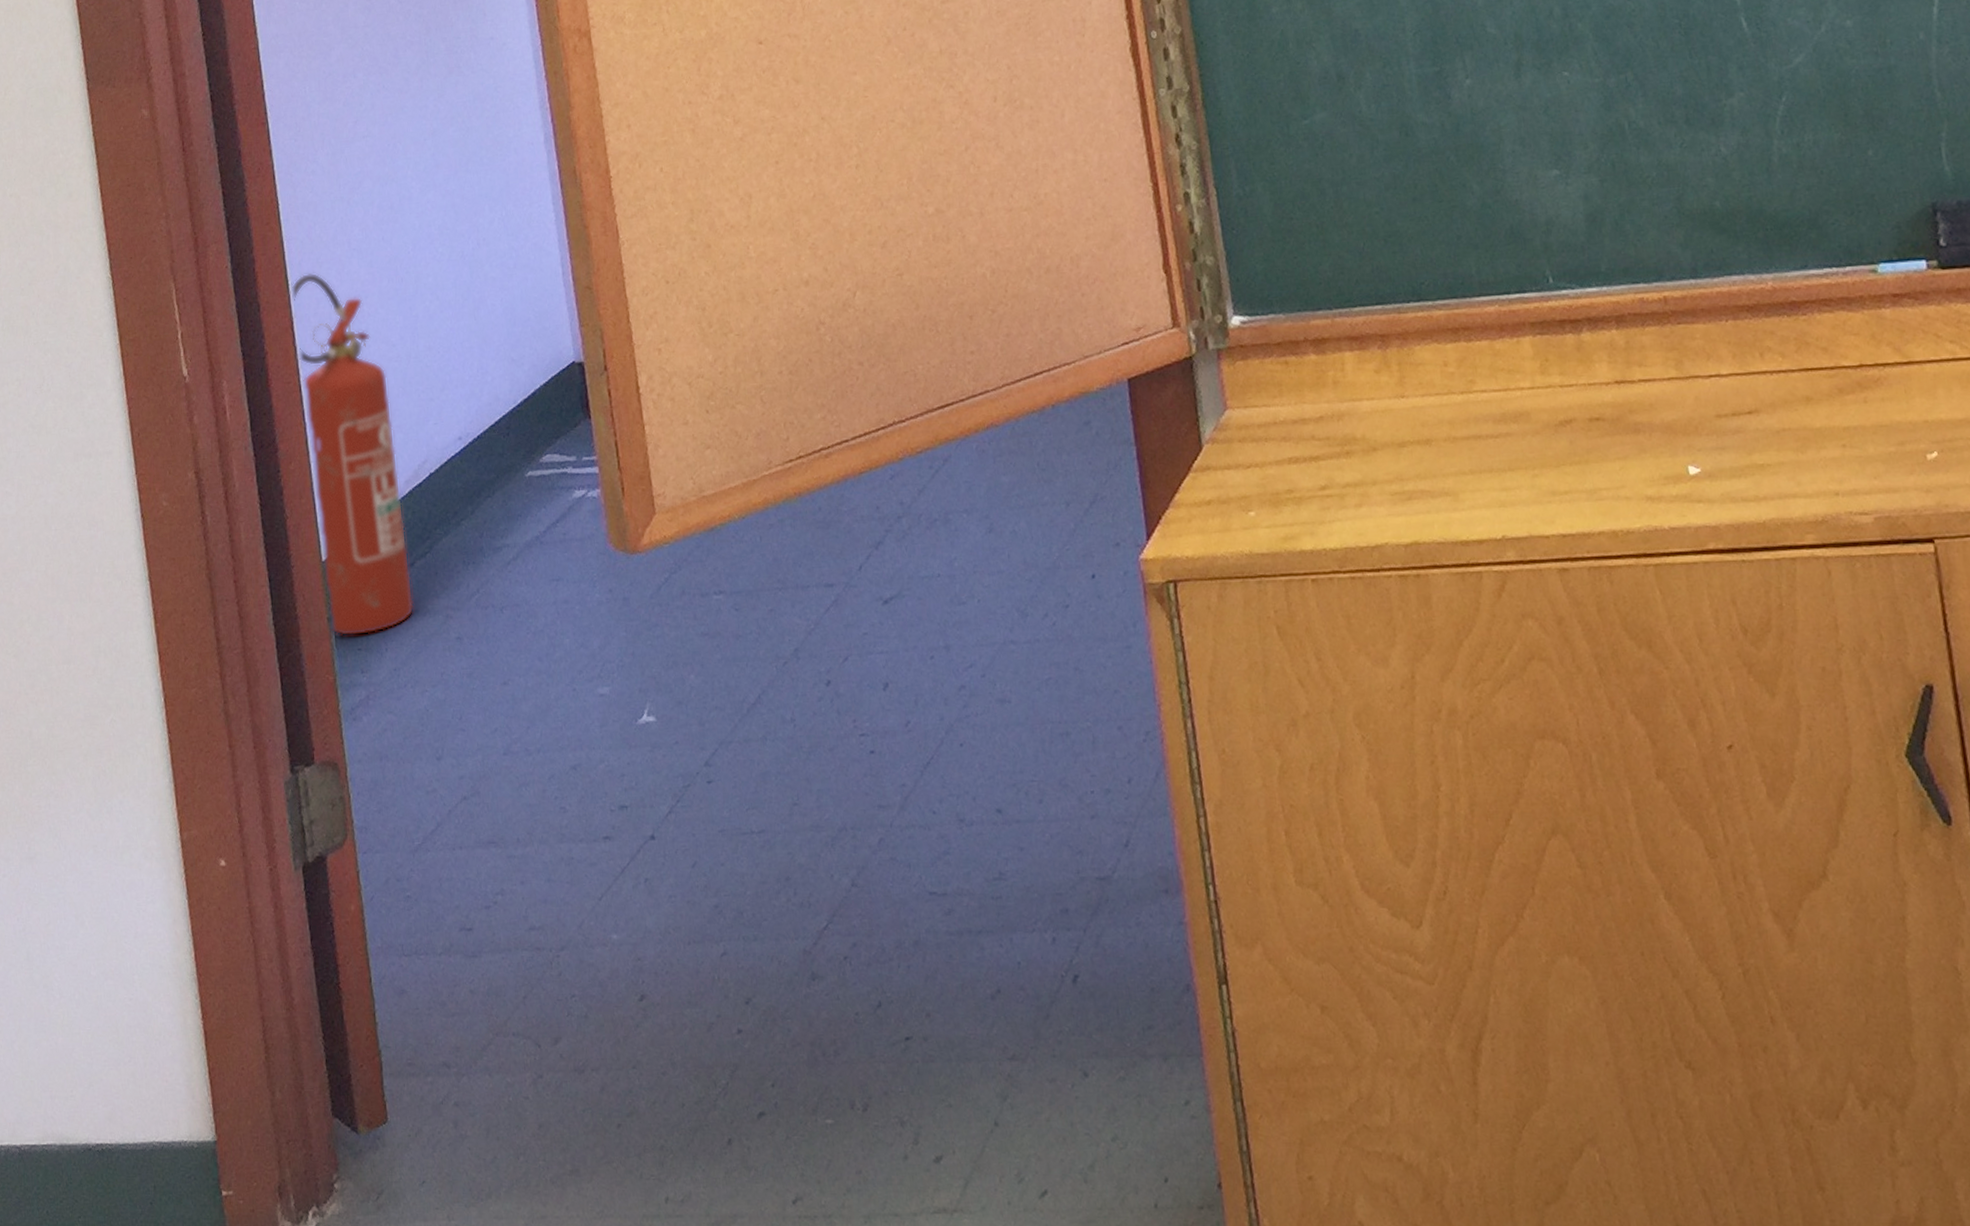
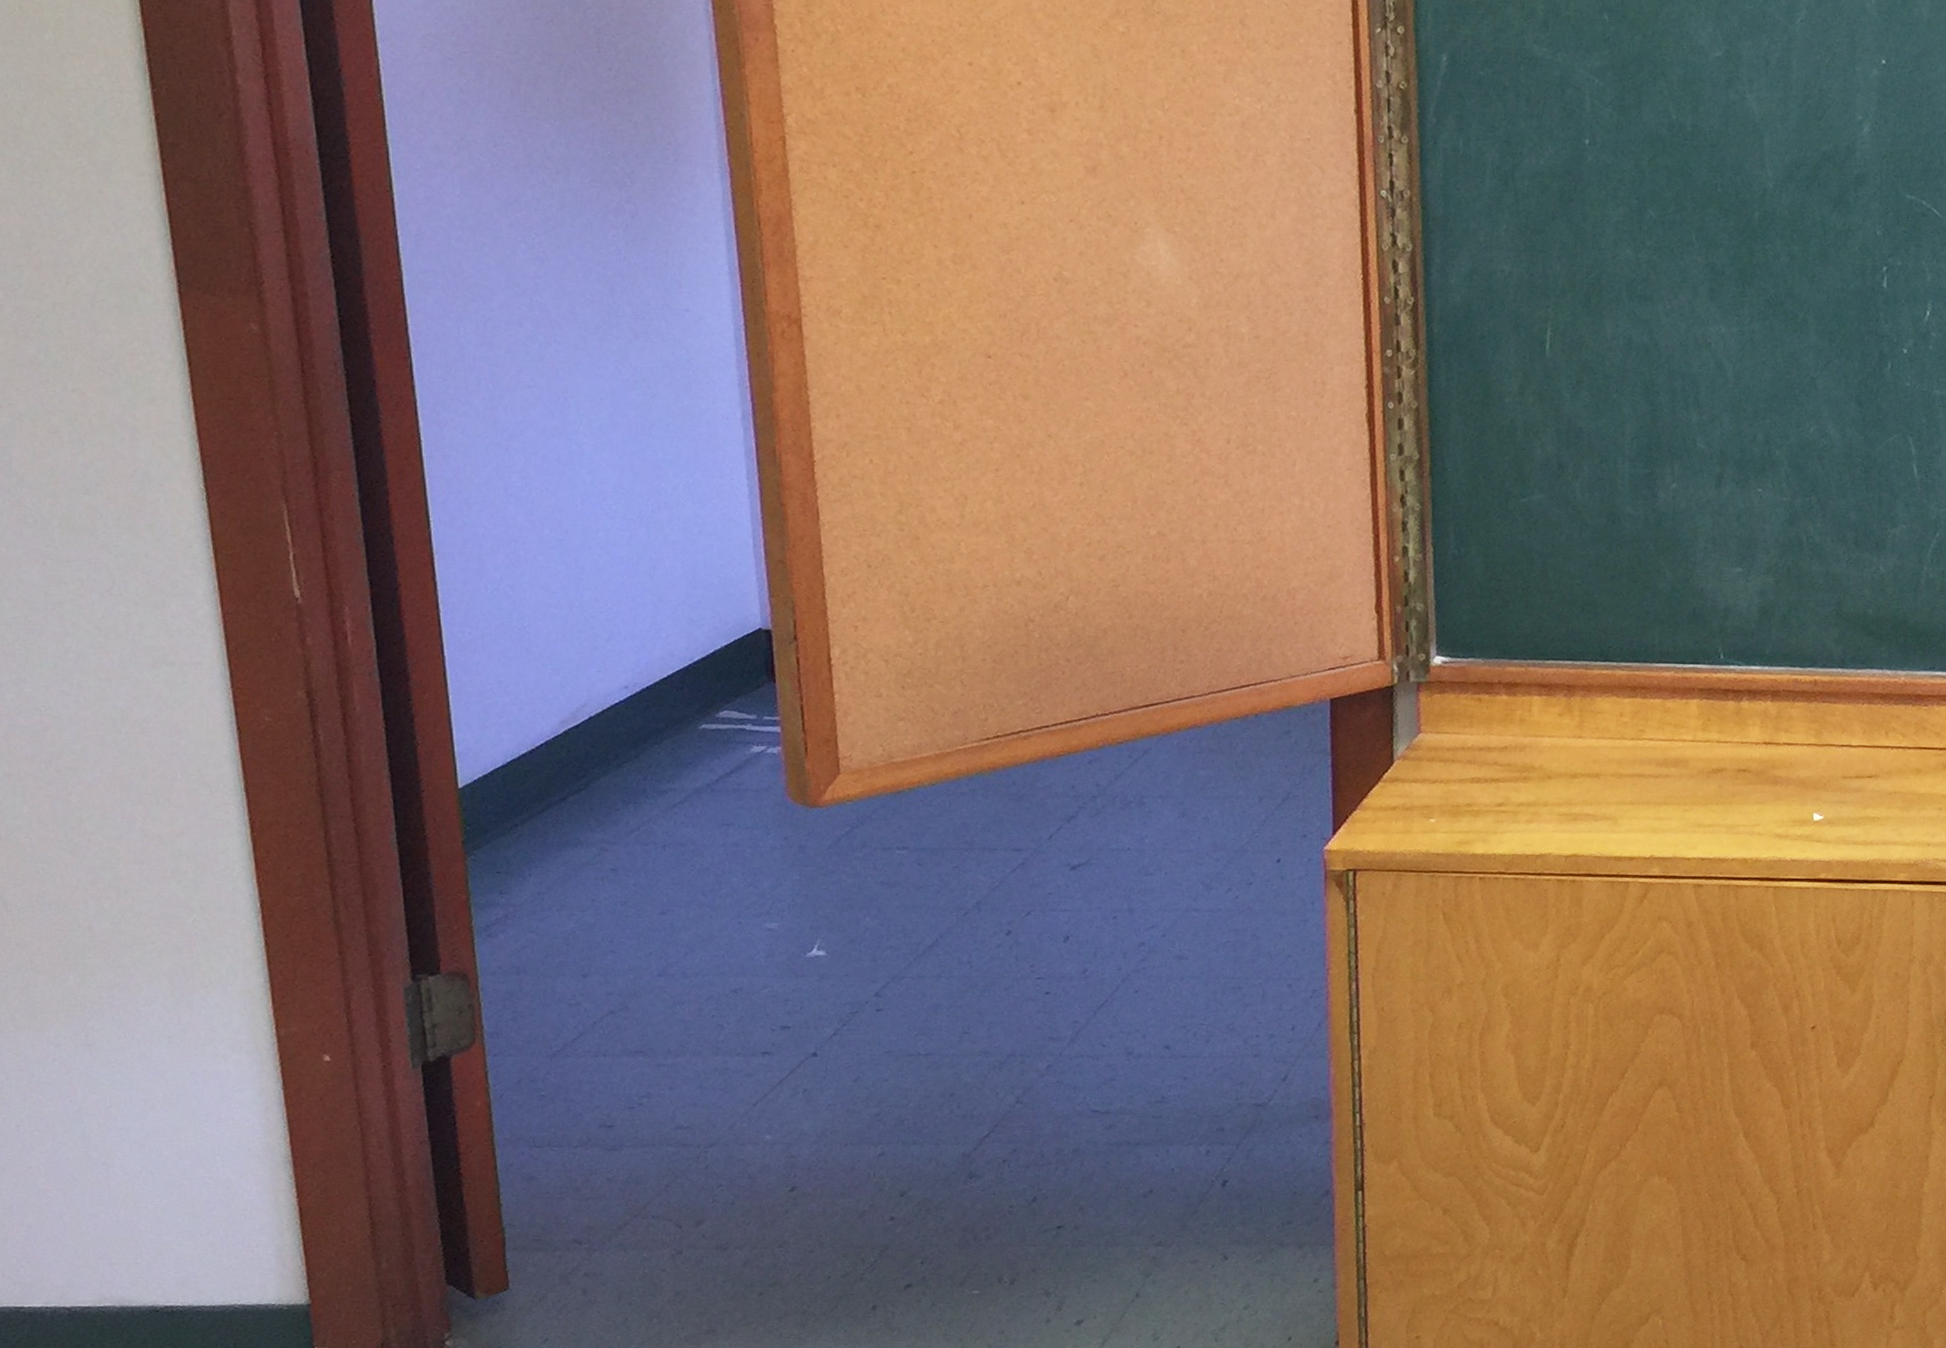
fire extinguisher: present [291,272,414,637] -> none [432,512,564,860]

